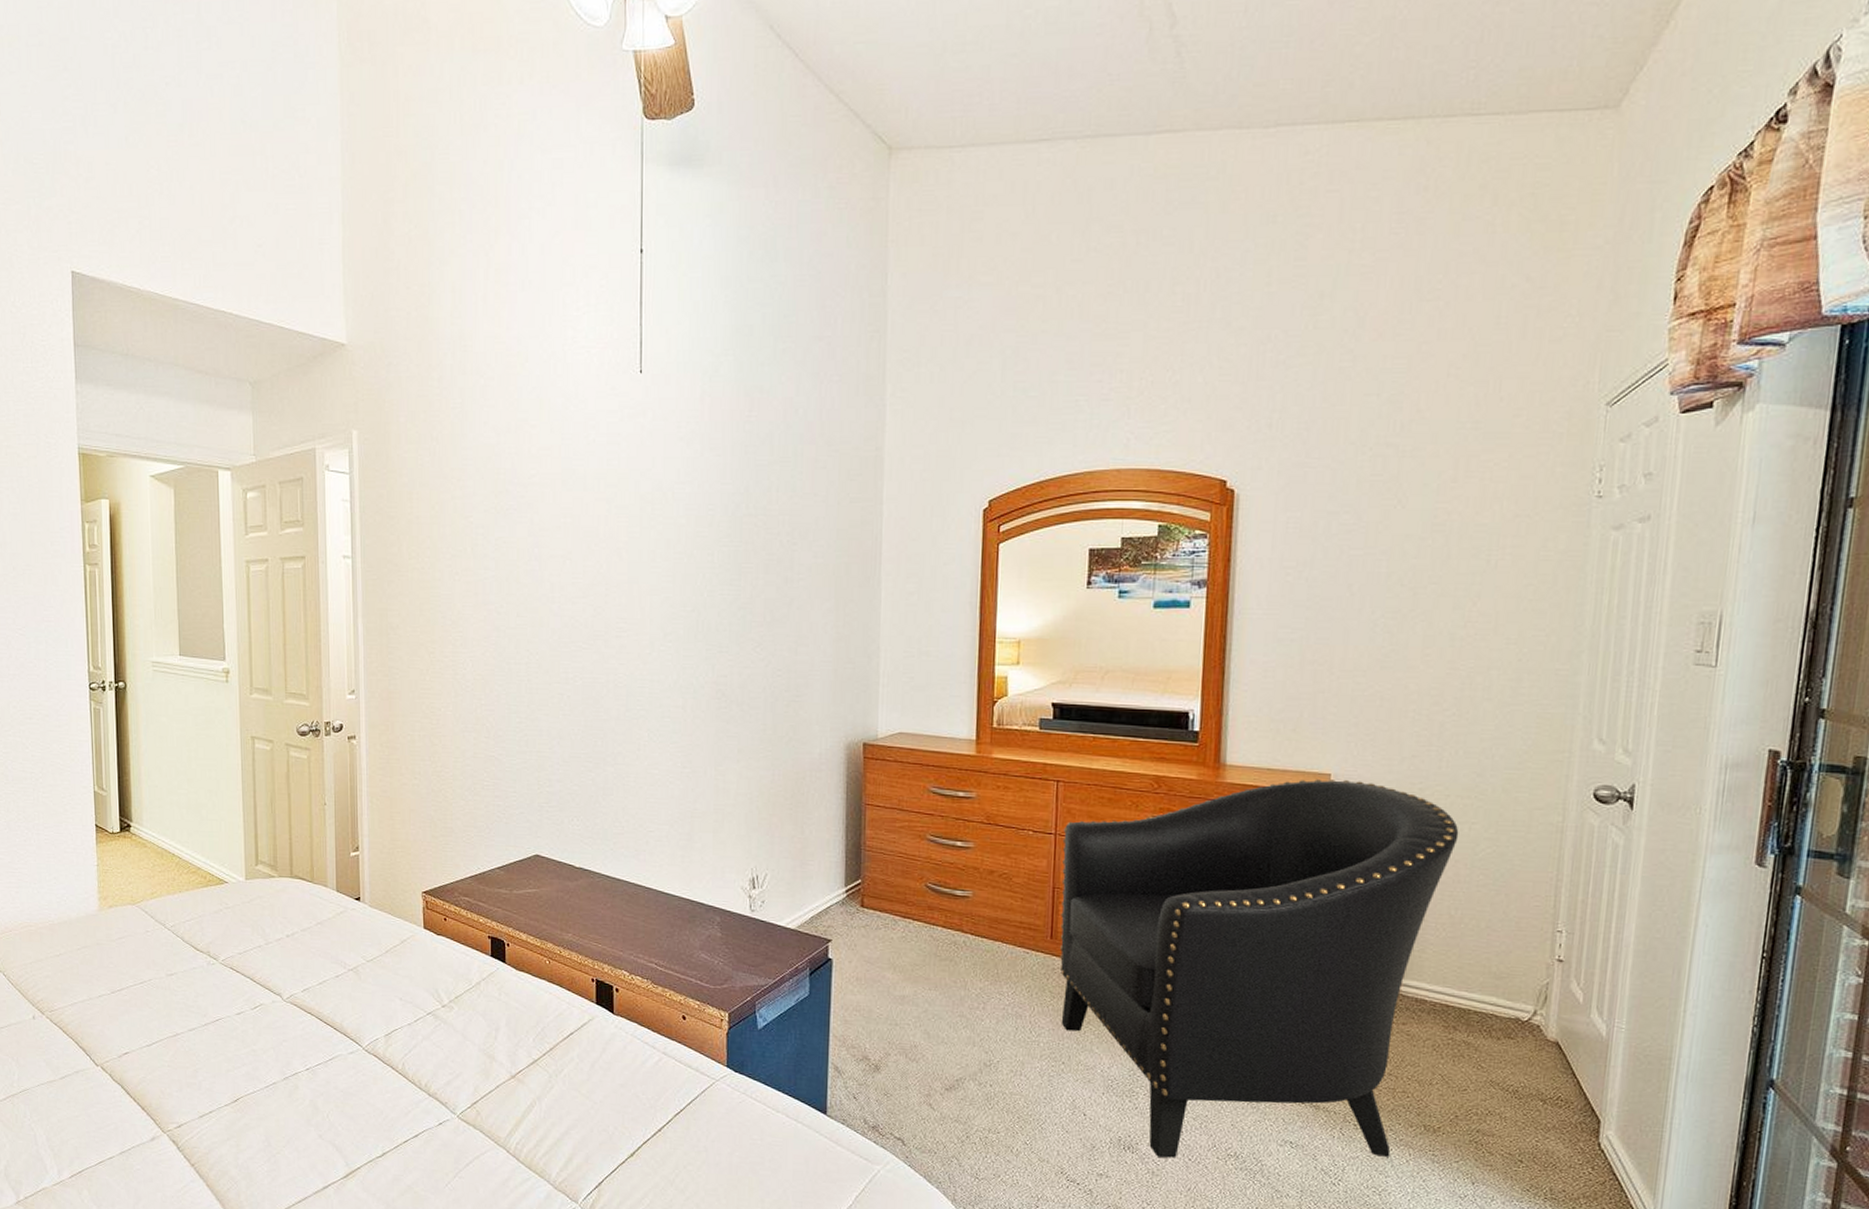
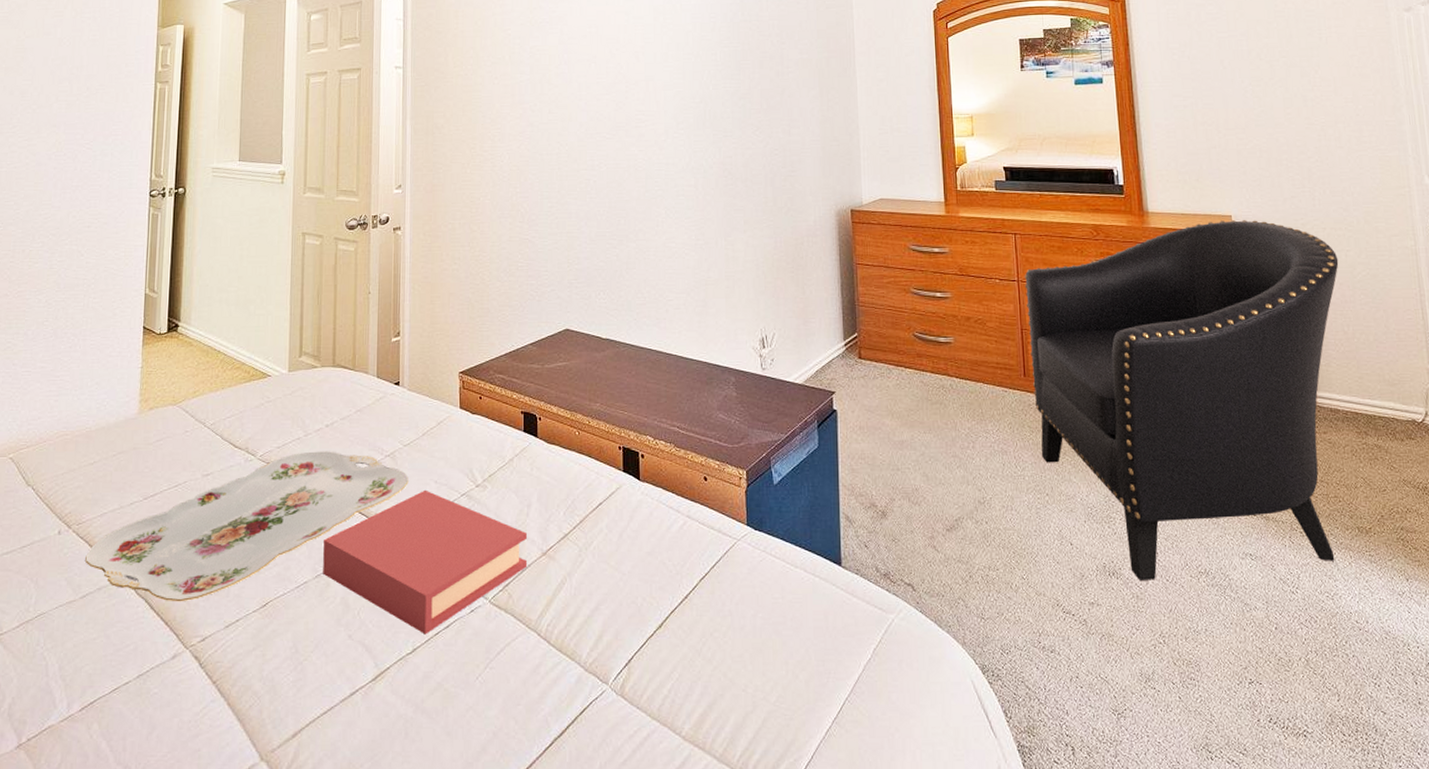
serving tray: none [61,960,373,1091] -> present [85,451,409,602]
book: none [290,1005,496,1141] -> present [323,489,528,635]

